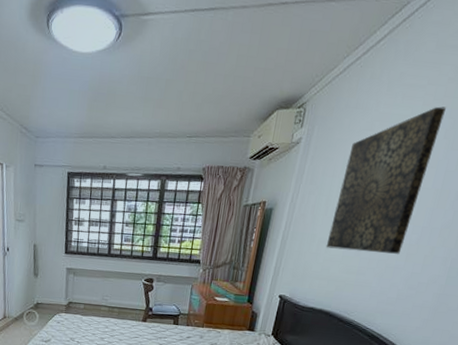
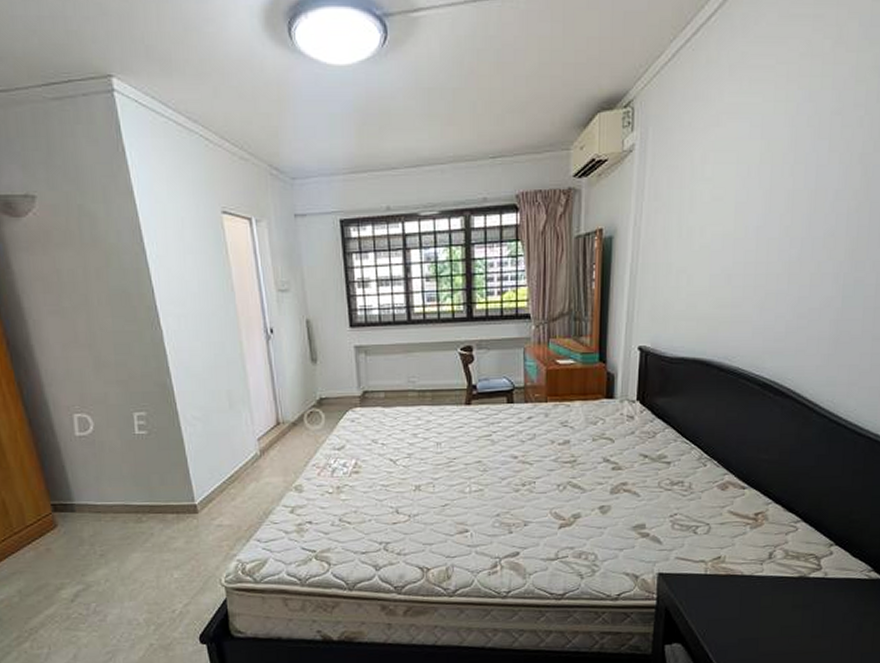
wall art: present [326,106,446,254] -> none [687,88,803,279]

